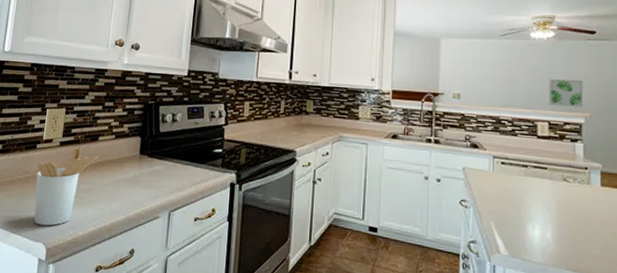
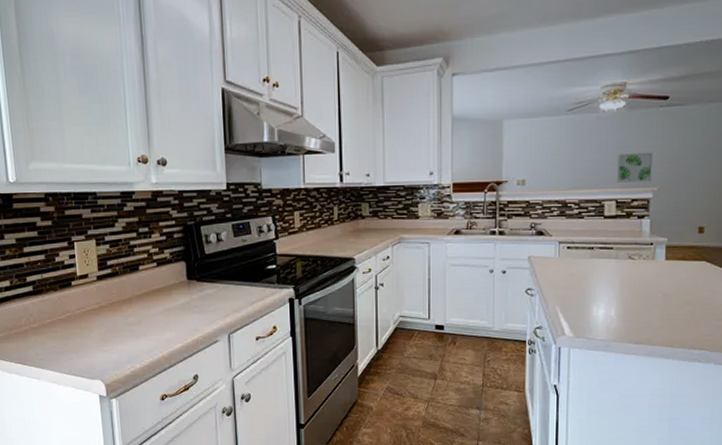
utensil holder: present [34,147,98,226] -> none [77,280,143,363]

